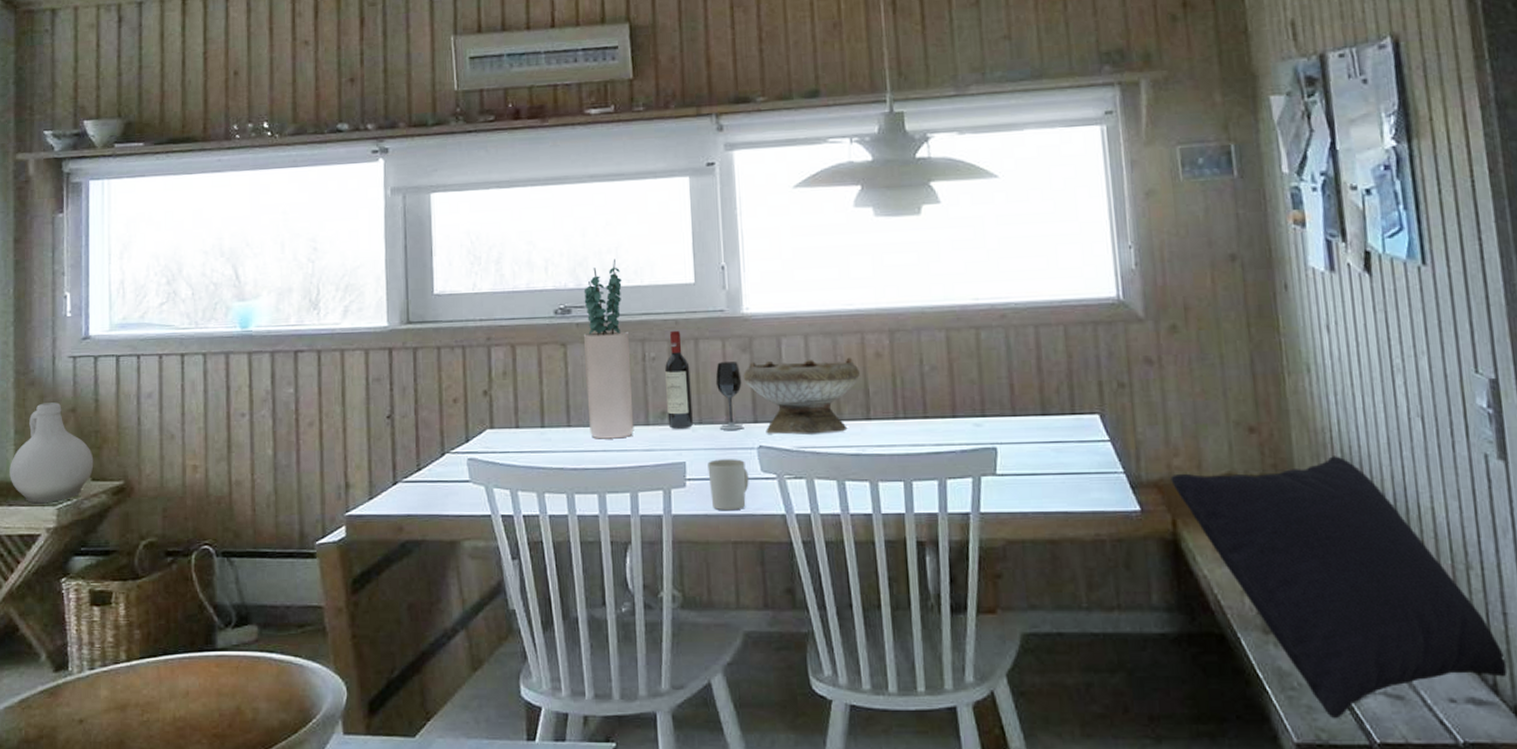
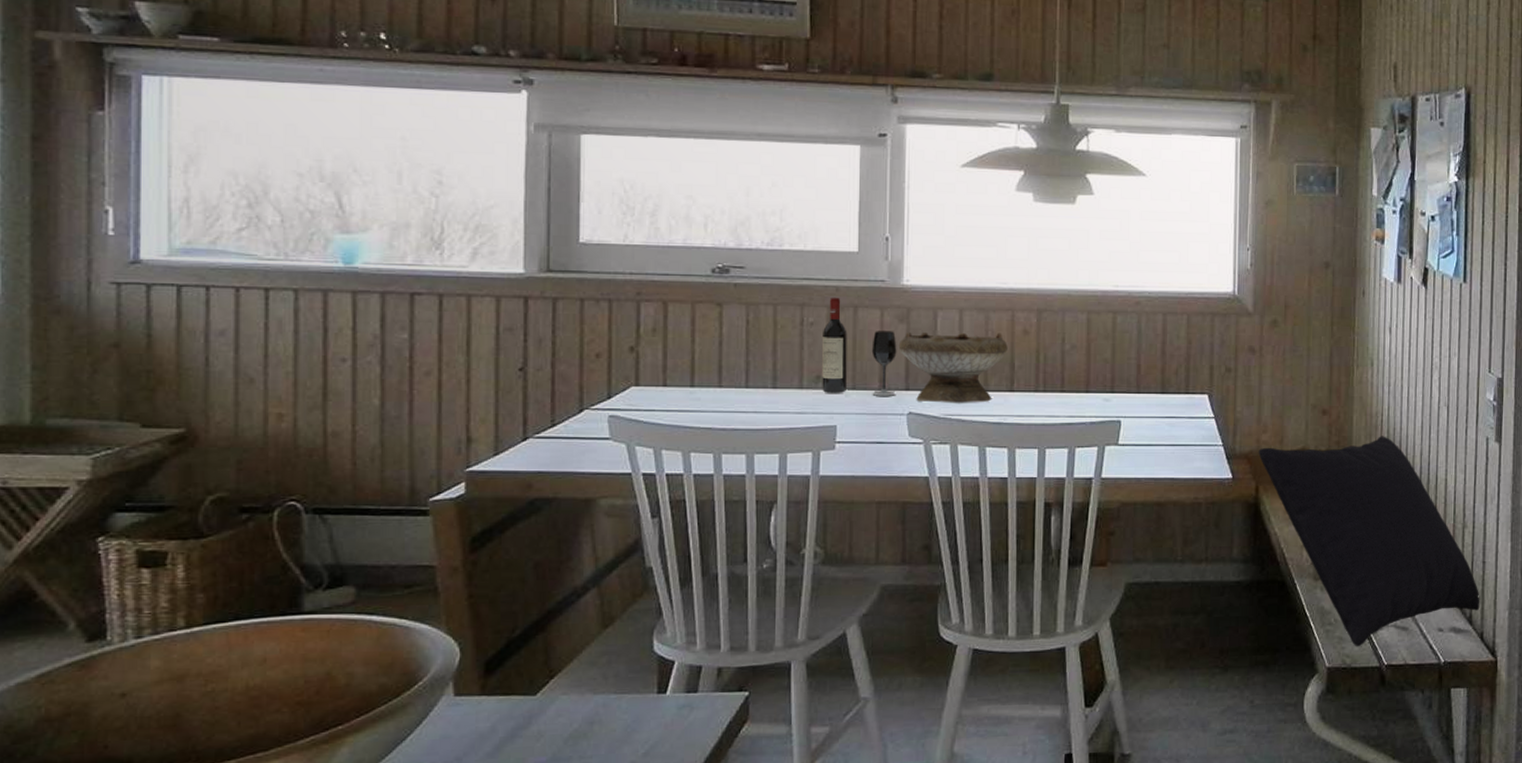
ceramic jug: present [10,402,94,504] -> none [24,335,144,452]
vase: present [583,259,634,439] -> none [740,221,789,401]
mug: present [707,459,749,511] -> none [858,424,897,473]

